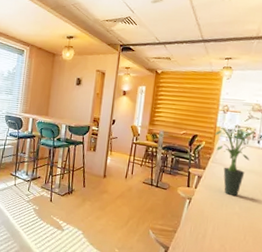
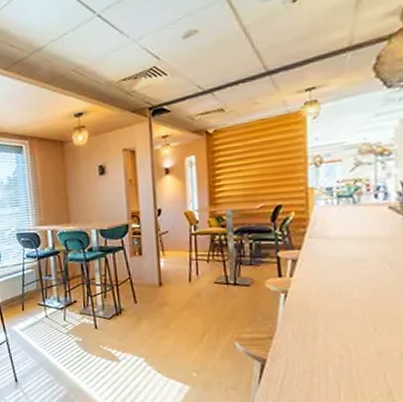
potted plant: present [214,124,256,197] -> none [306,178,369,277]

